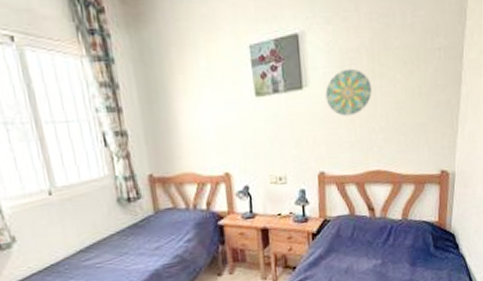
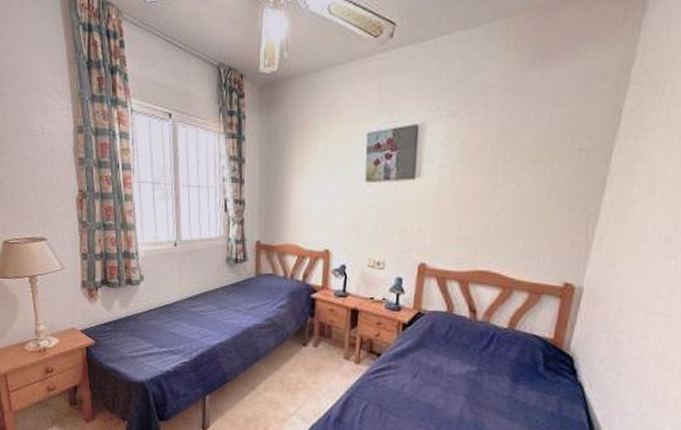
decorative plate: present [325,68,372,116] -> none [438,162,492,211]

